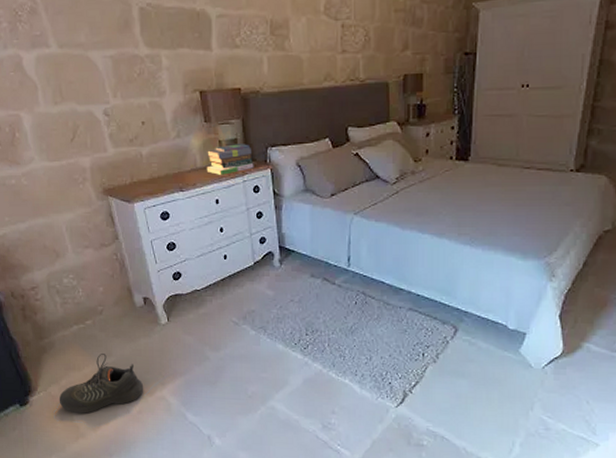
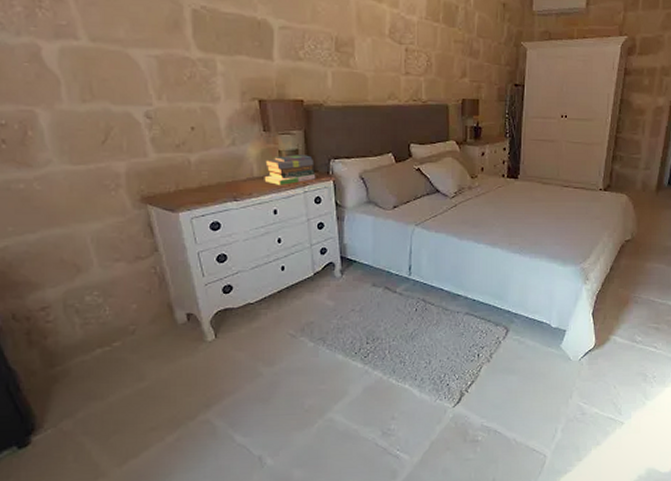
shoe: present [59,354,144,414] -> none [73,378,184,449]

